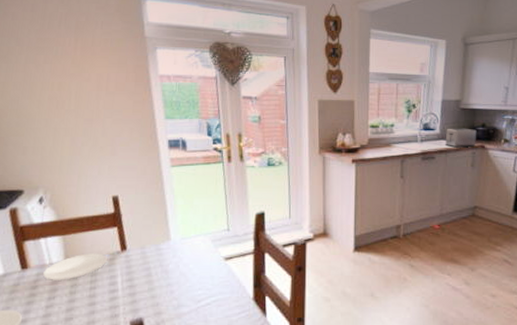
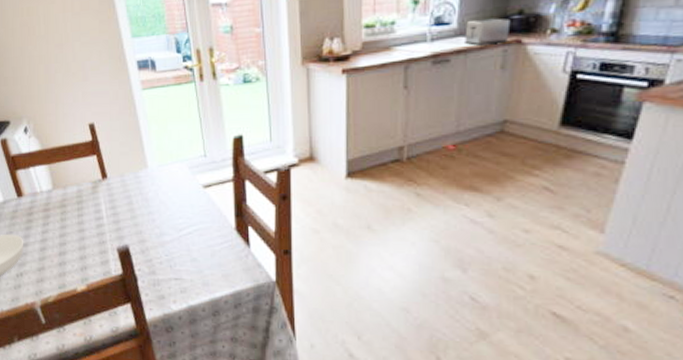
plate: present [43,253,107,280] -> none [36,181,90,208]

